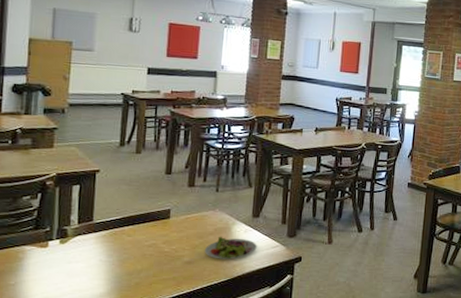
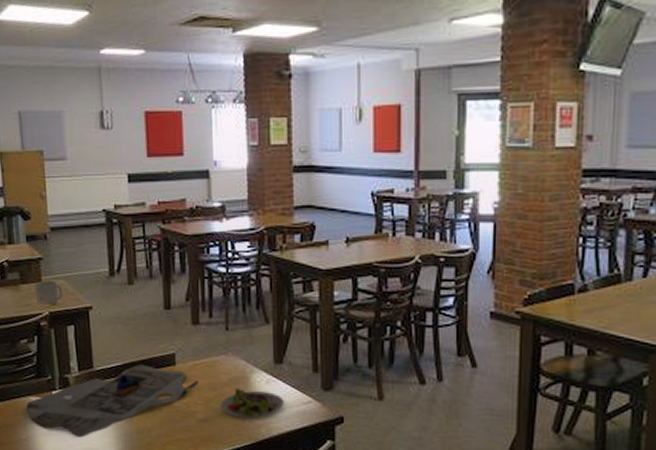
newspaper: none [19,217,188,280] -> present [26,363,198,437]
mug: none [45,146,73,168] -> present [34,280,63,306]

